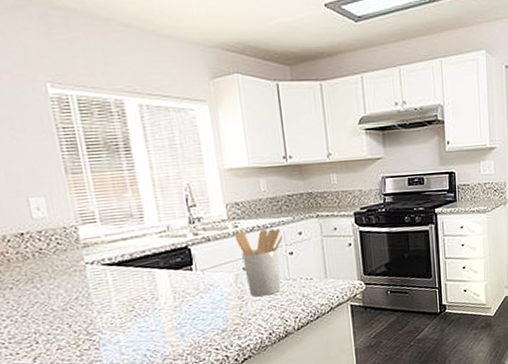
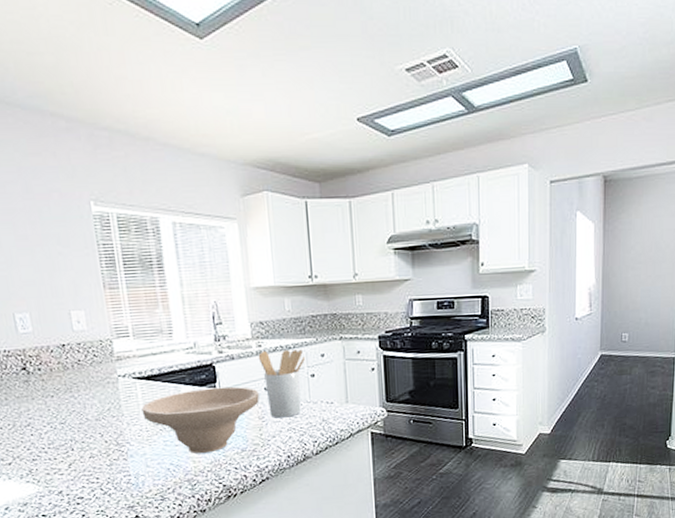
bowl: none [113,267,238,338] -> present [141,386,259,454]

